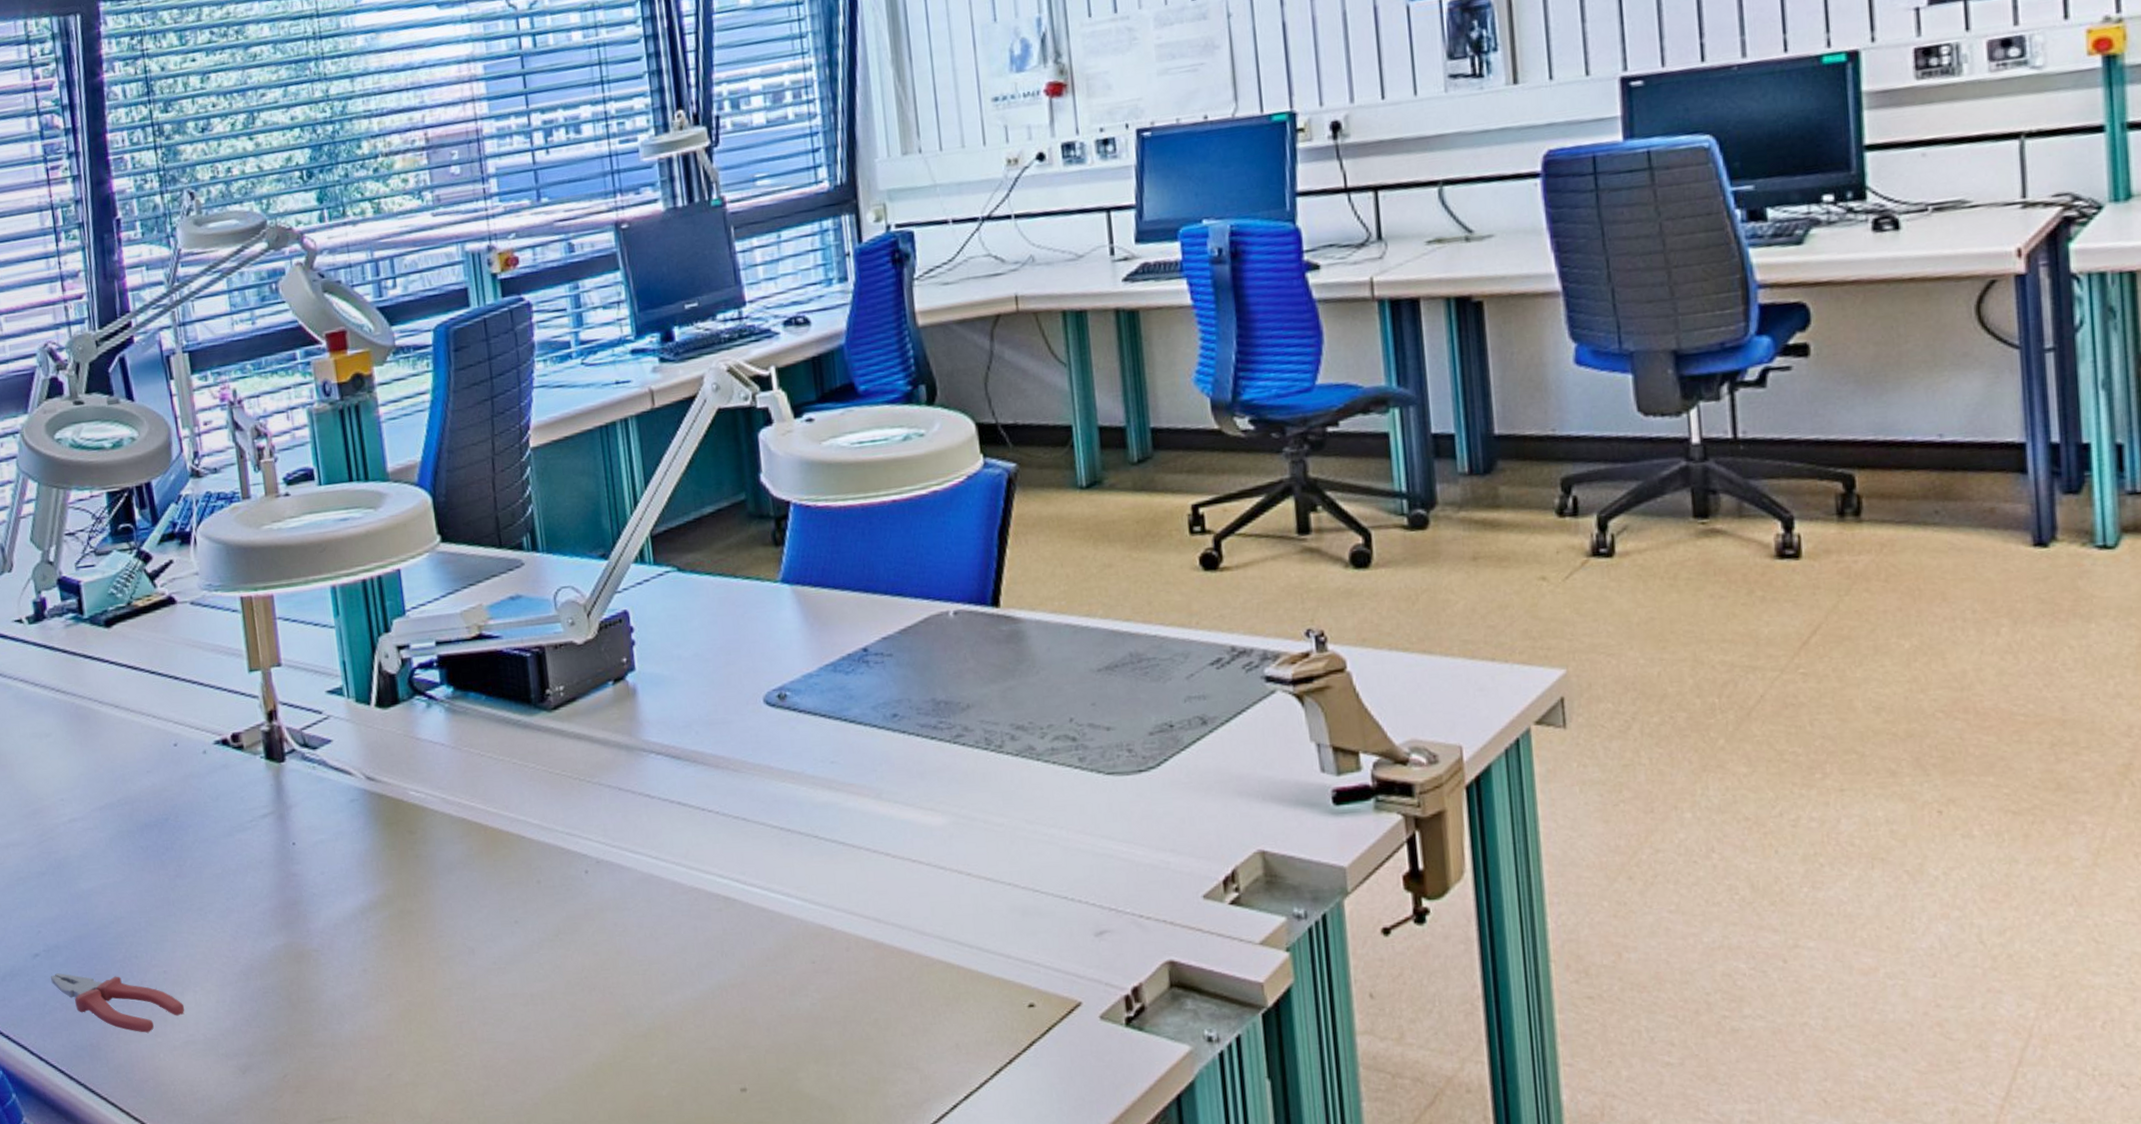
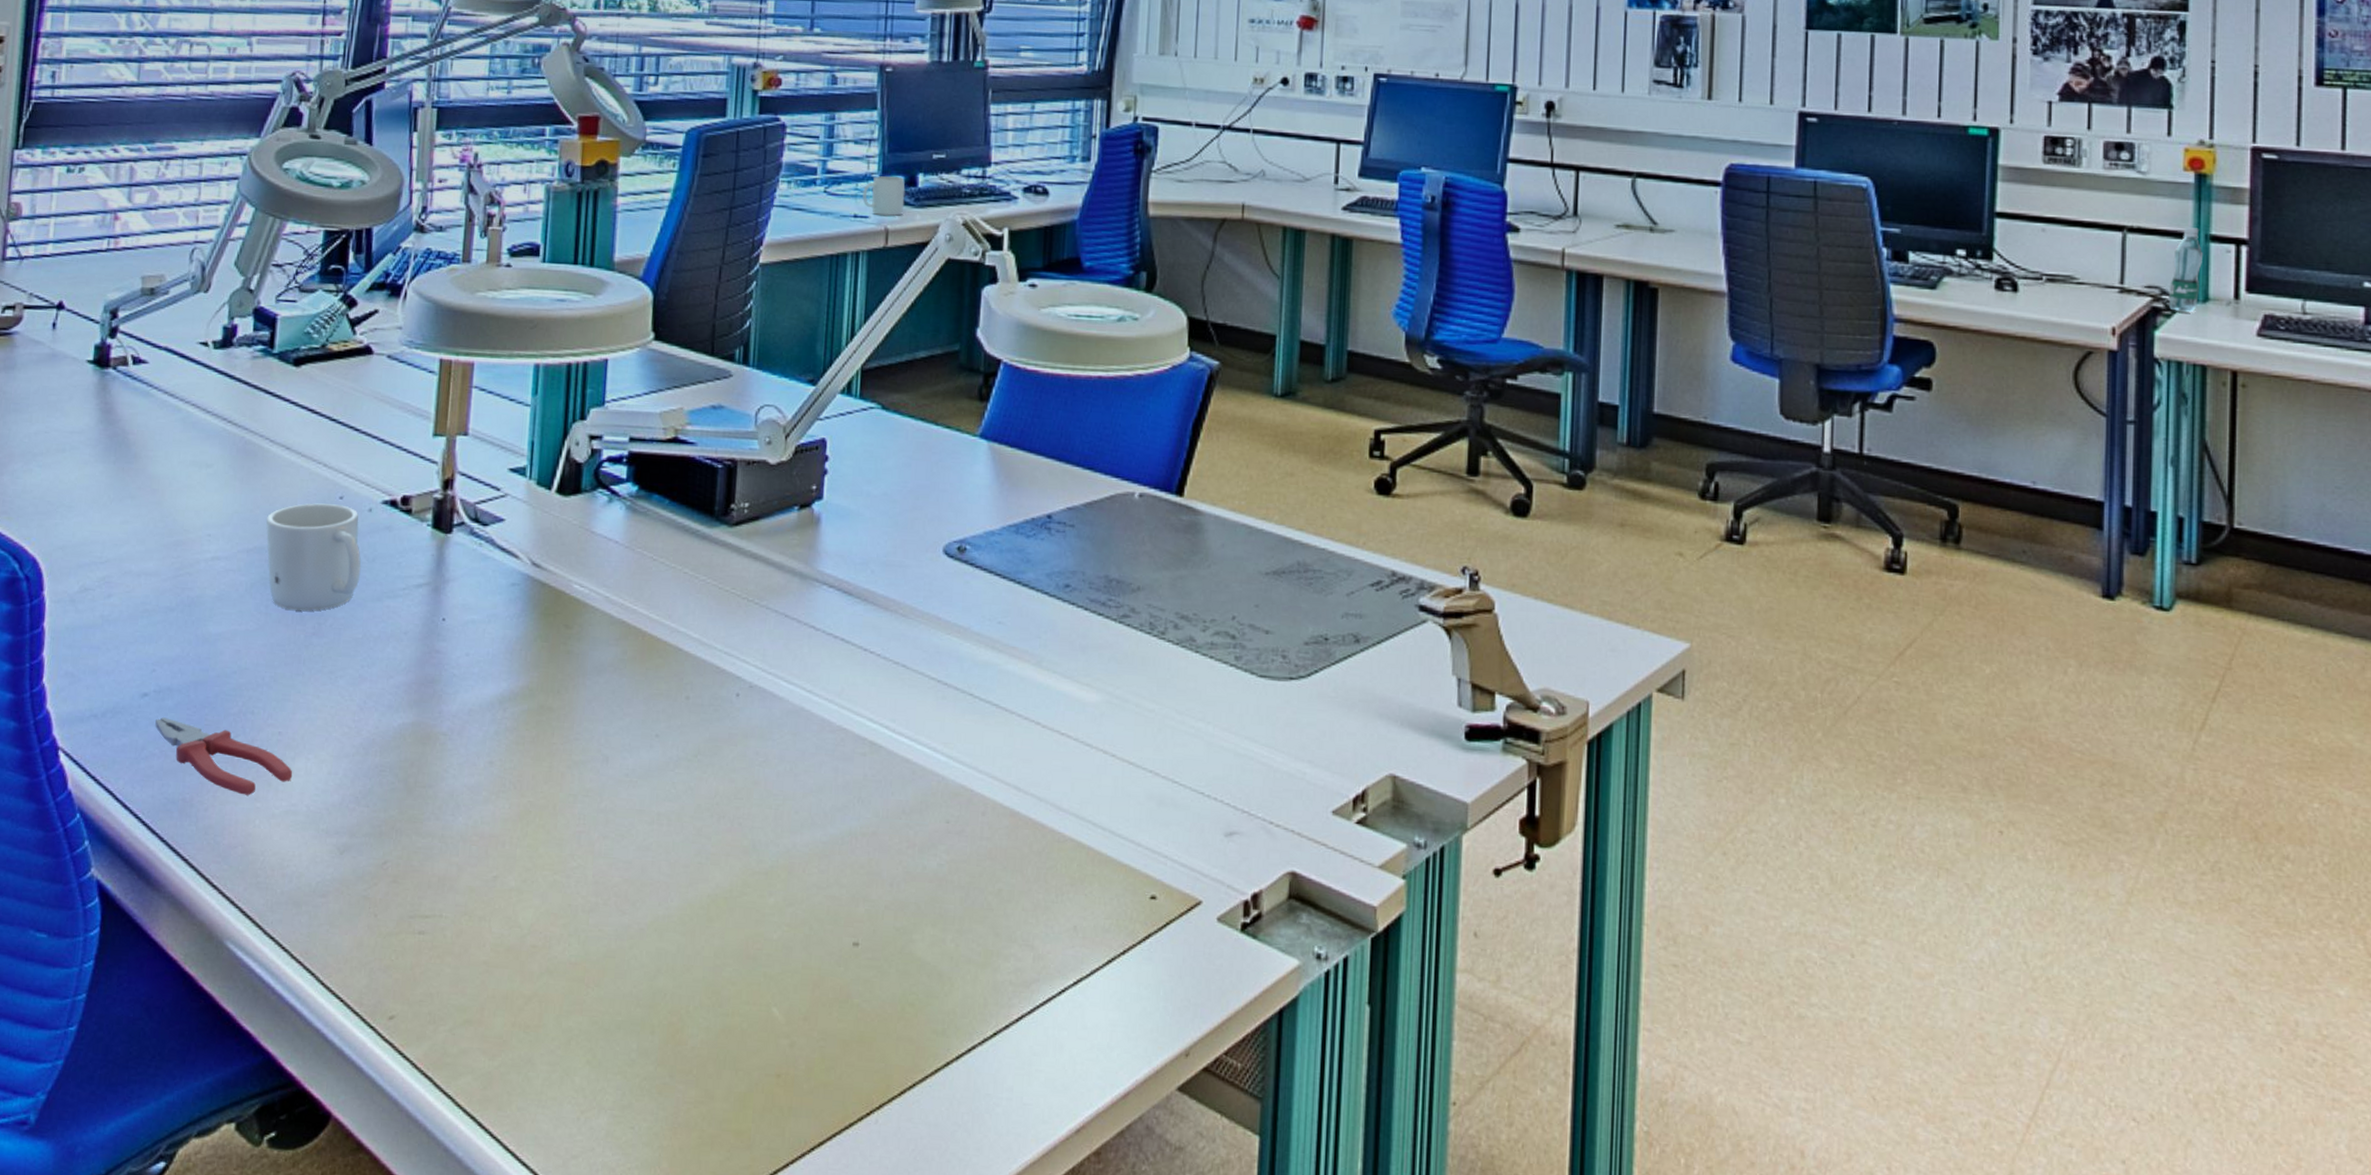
mug: none [111,751,208,857] -> present [266,503,361,611]
mug: none [620,334,666,378] -> present [862,175,905,216]
bottle: none [2082,117,2121,217] -> present [2168,227,2204,313]

